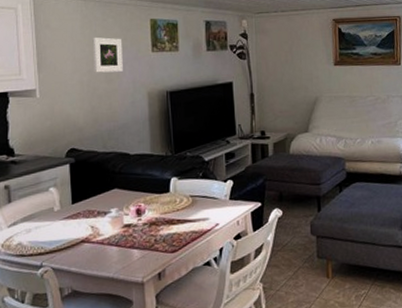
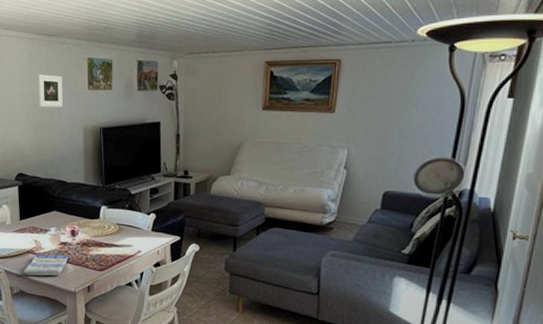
dish towel: none [76,239,134,270] -> present [23,254,68,276]

